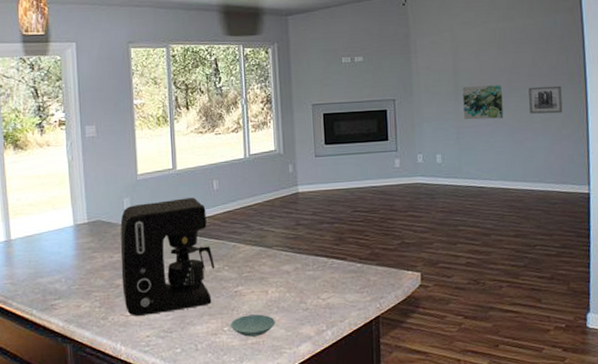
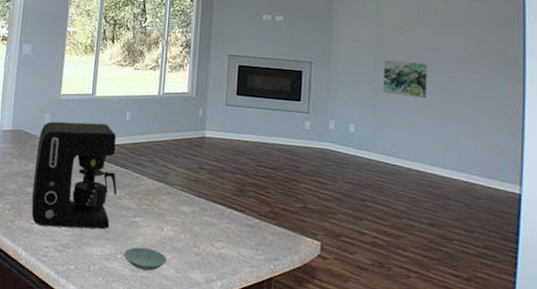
wall art: present [528,85,563,114] -> none [456,70,495,103]

